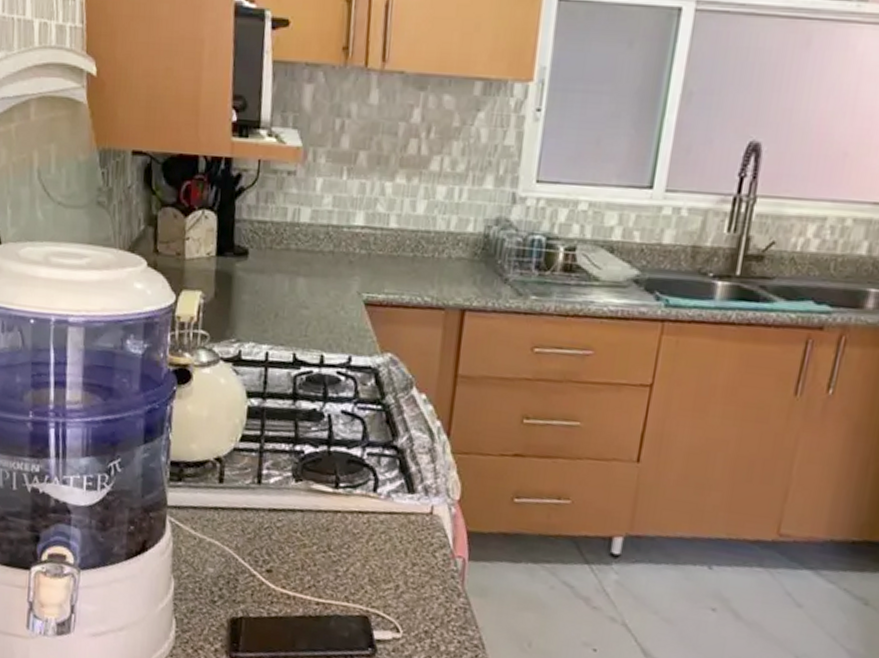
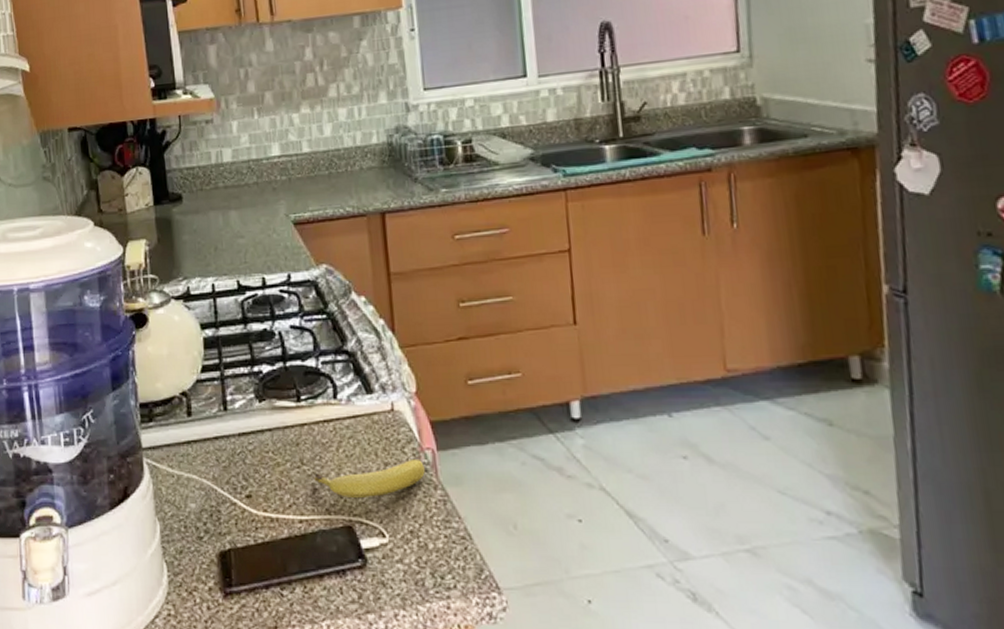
fruit: none [338,561,452,594] -> present [314,460,425,499]

